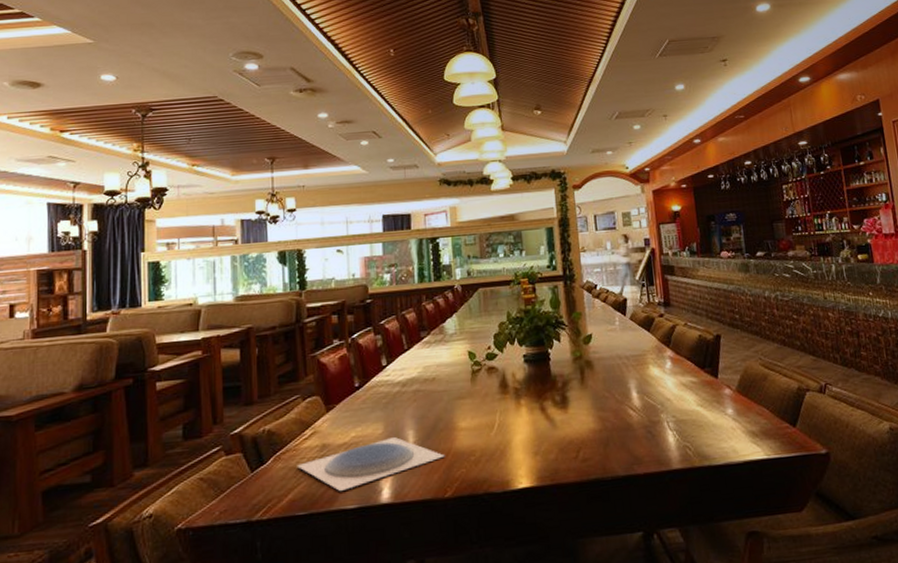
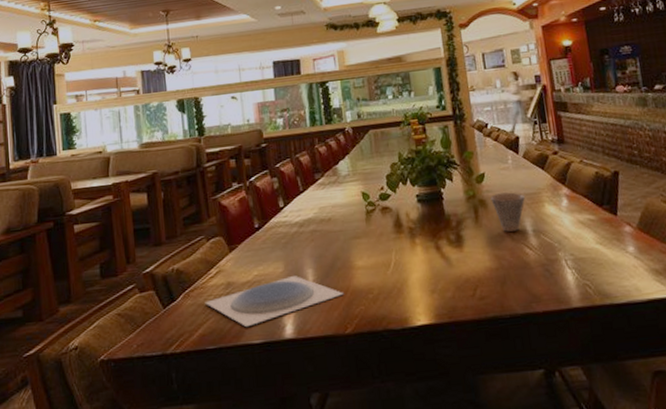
cup: none [597,354,631,394] -> present [490,192,525,232]

